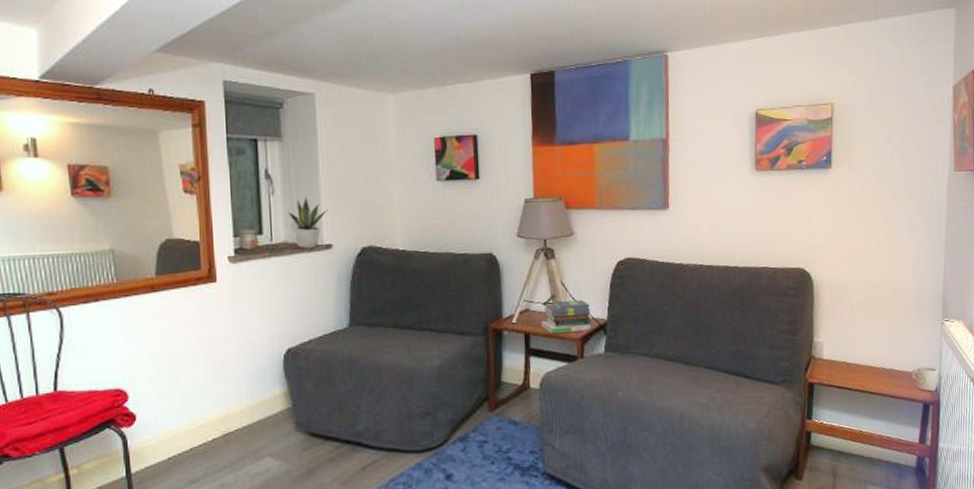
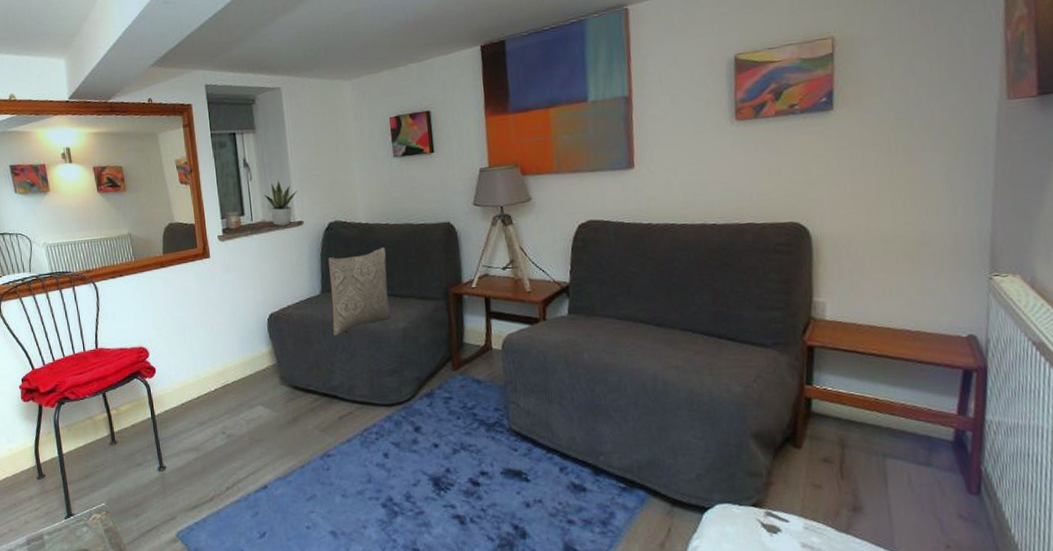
pillow: none [359,277,425,375] -> present [328,247,390,336]
books: present [541,299,591,334] -> none [500,263,553,298]
mug: present [911,366,938,392] -> none [945,327,985,357]

